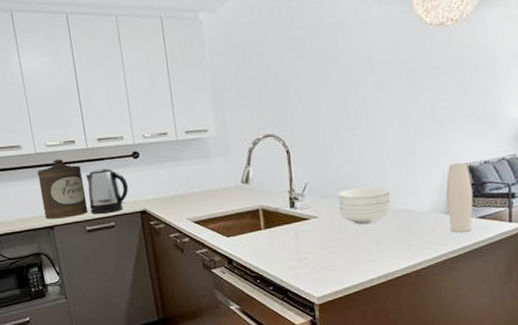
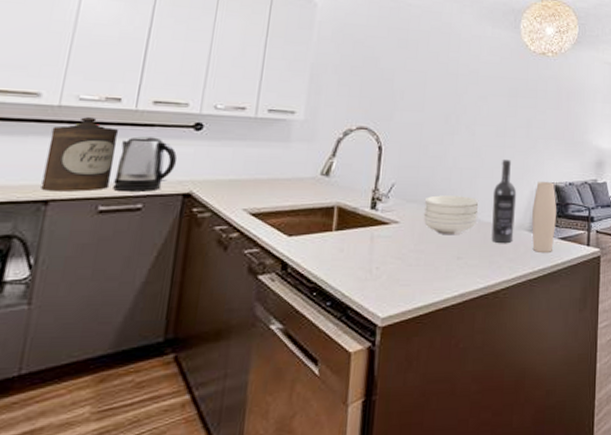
wine bottle: none [403,145,429,228] -> present [491,158,517,244]

